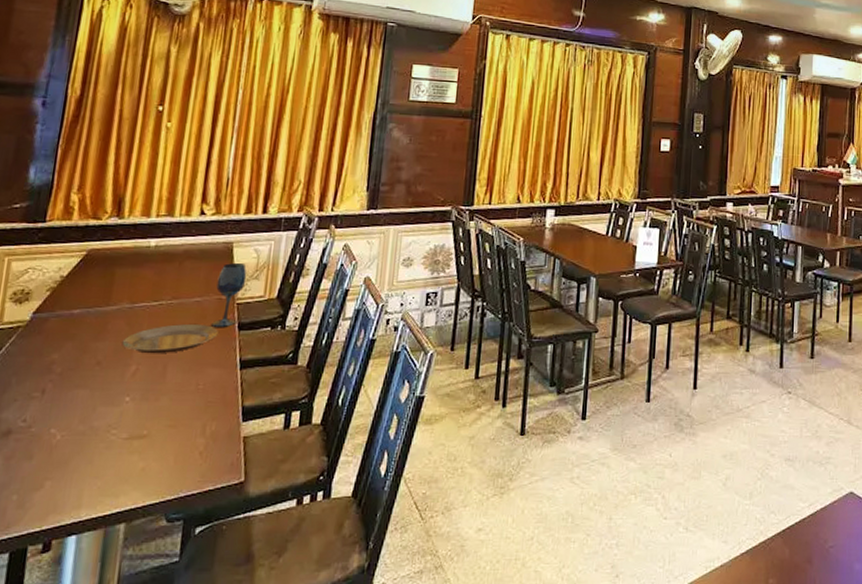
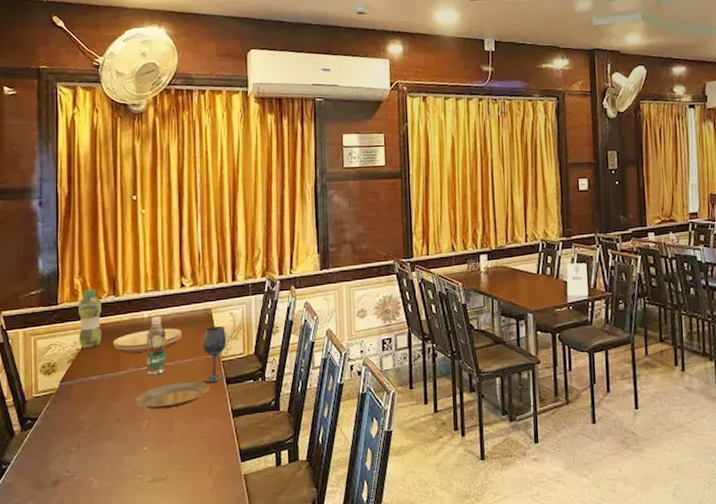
water bottle: none [65,207,101,277] -> present [78,289,102,349]
plate: none [106,260,194,286] -> present [113,328,183,353]
bottle: none [143,245,174,314] -> present [146,316,167,375]

